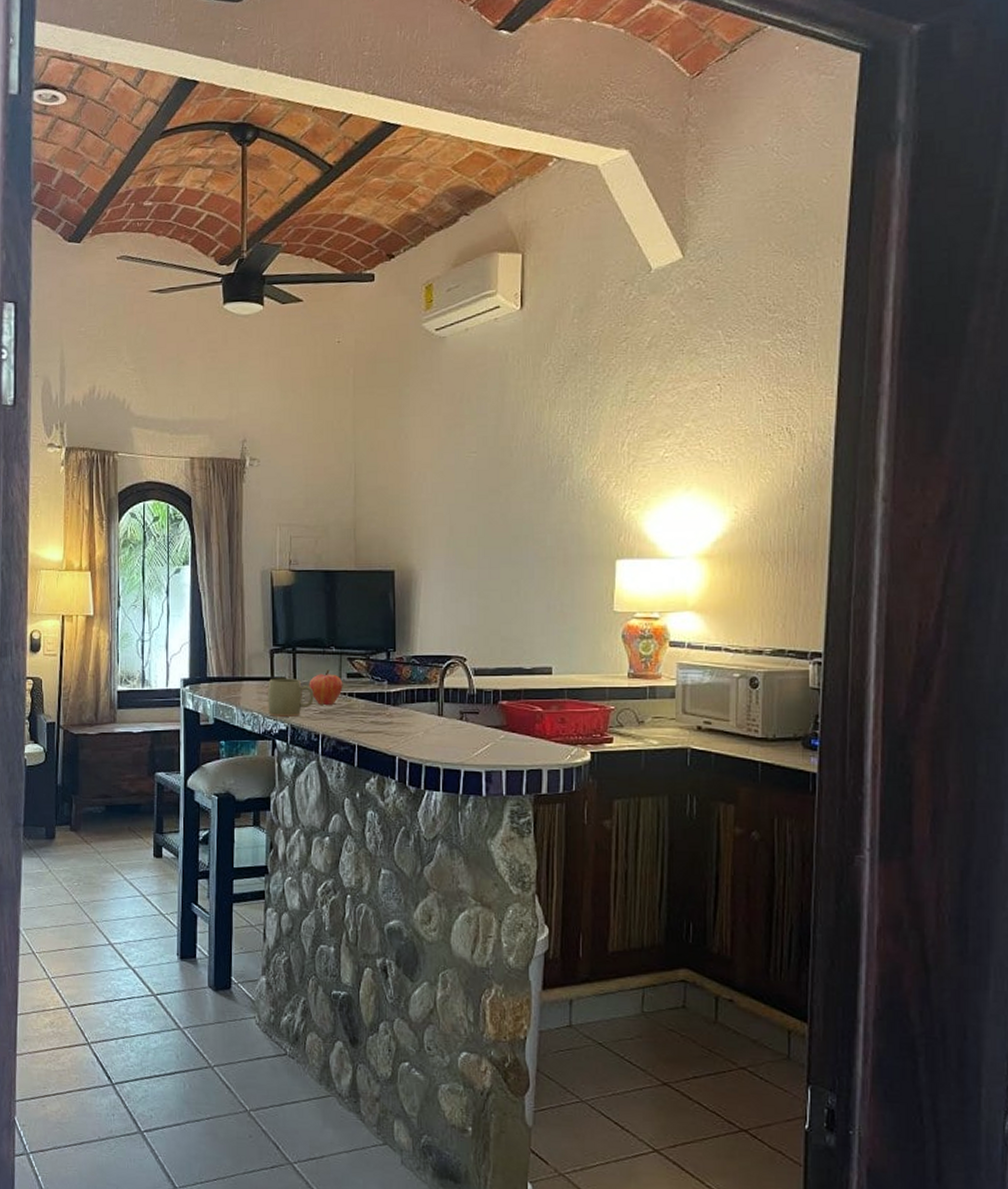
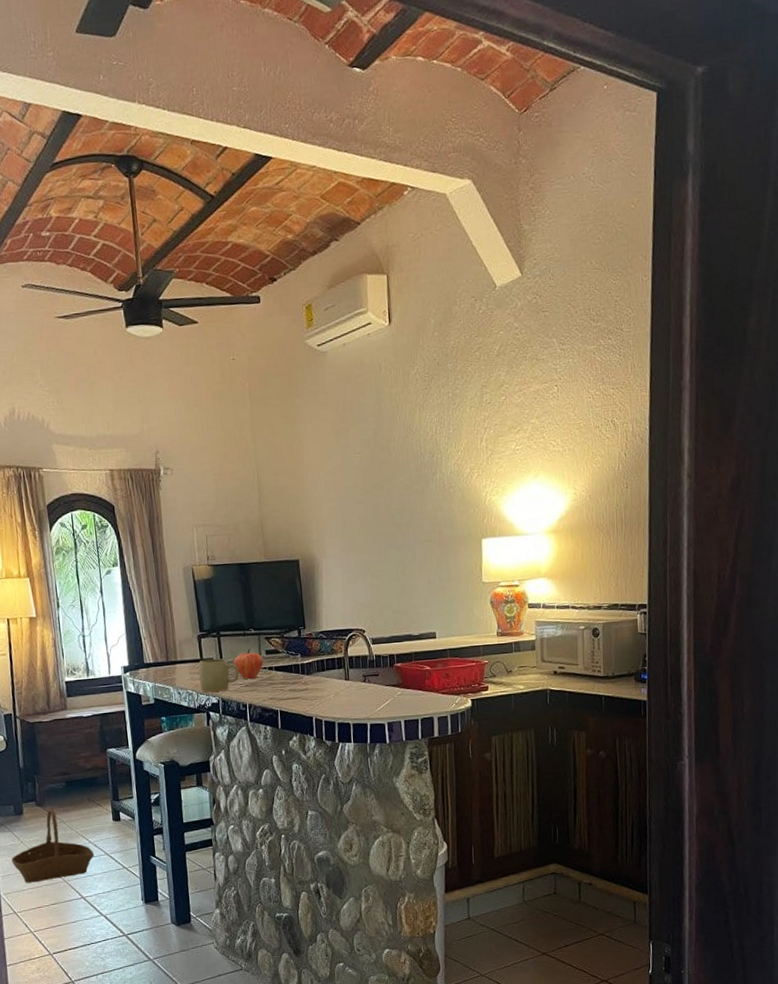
basket: none [36,836,129,920] -> present [11,809,95,883]

